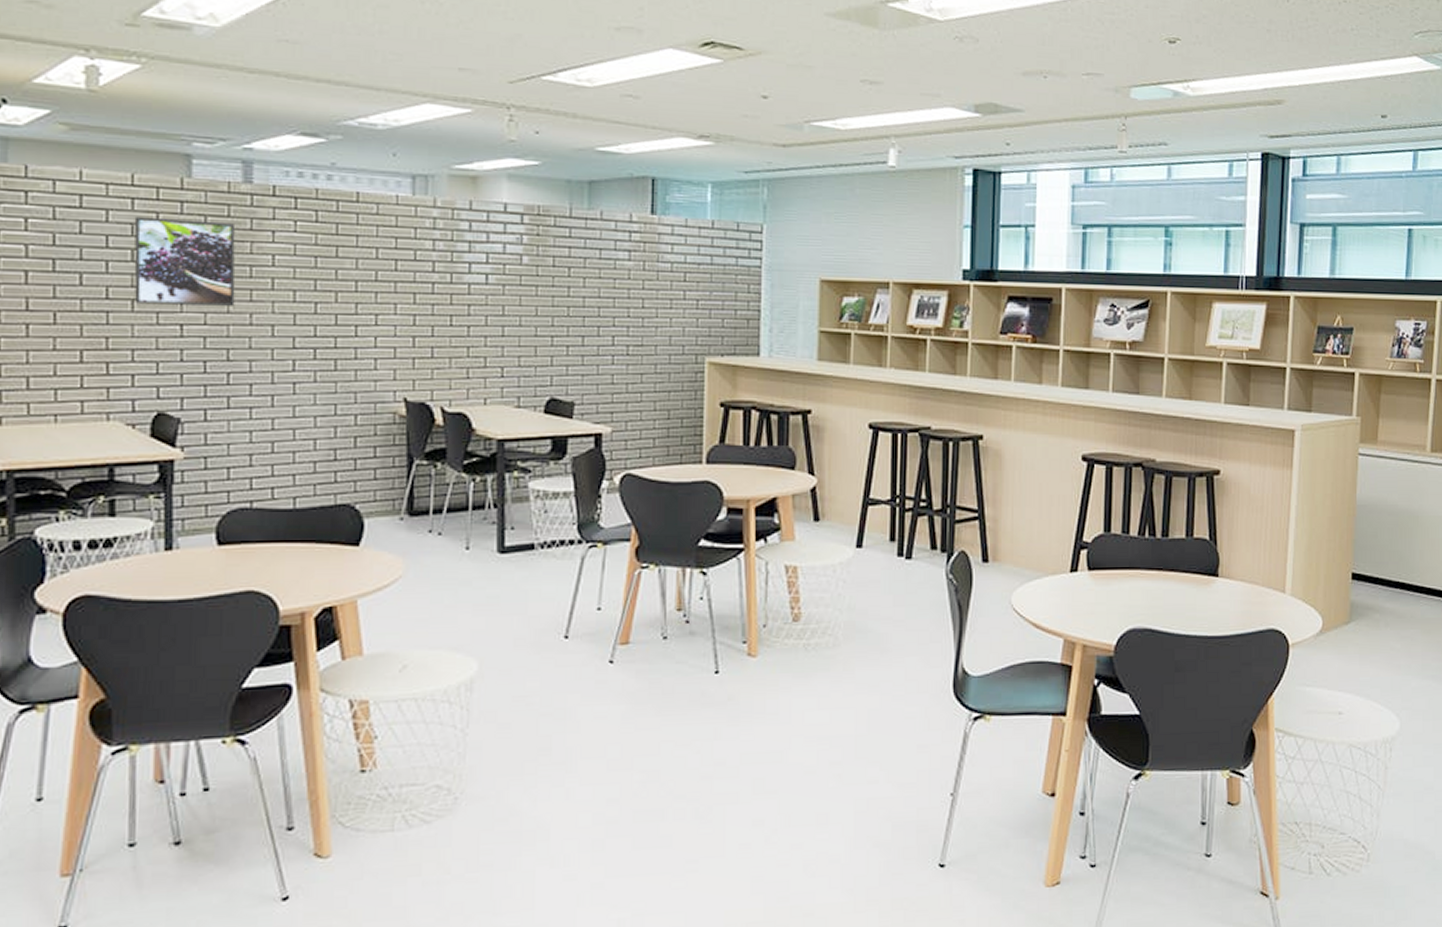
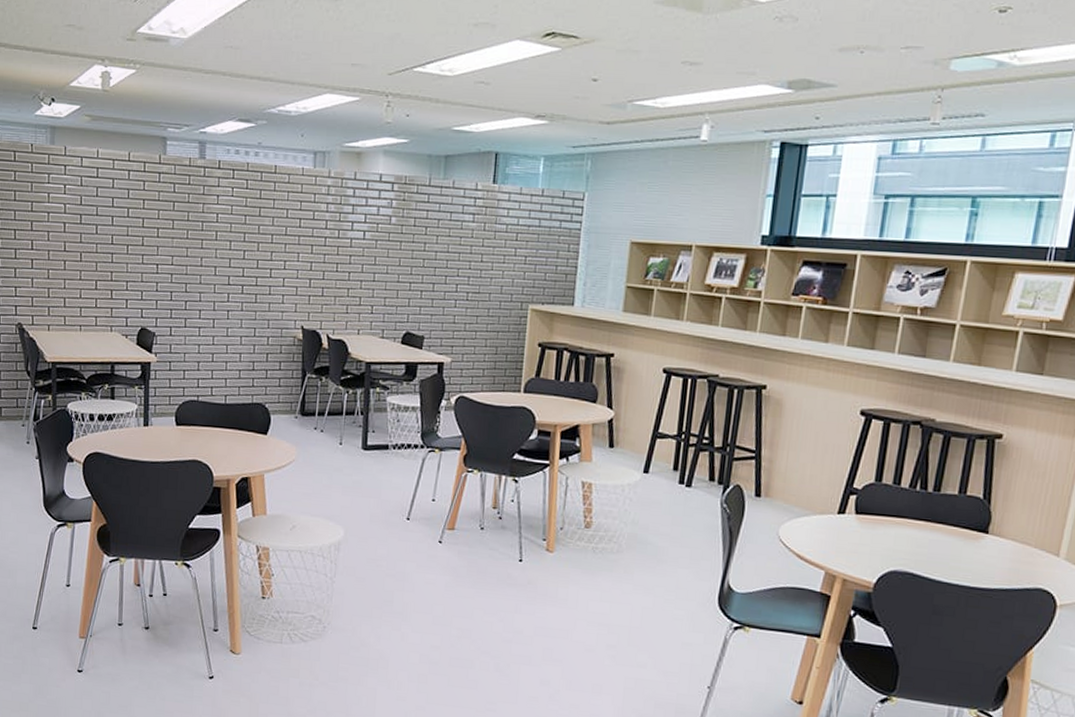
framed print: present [133,216,236,306] -> none [129,184,193,252]

